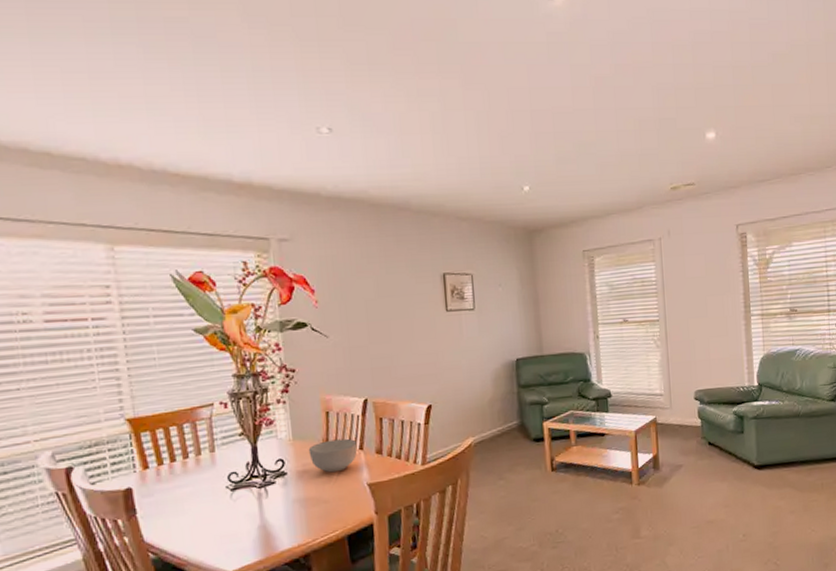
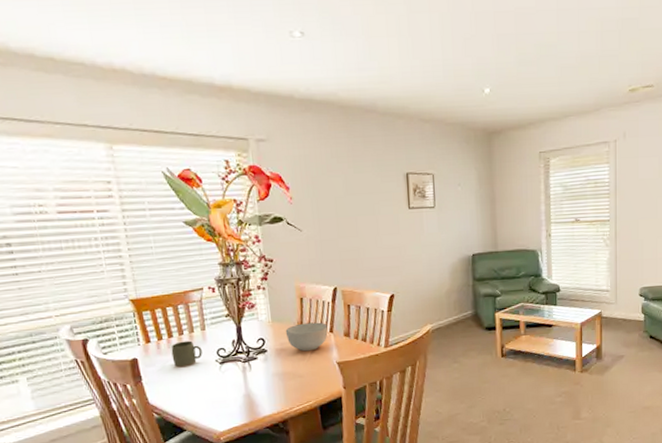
mug: none [173,464,211,497] -> present [171,340,203,368]

